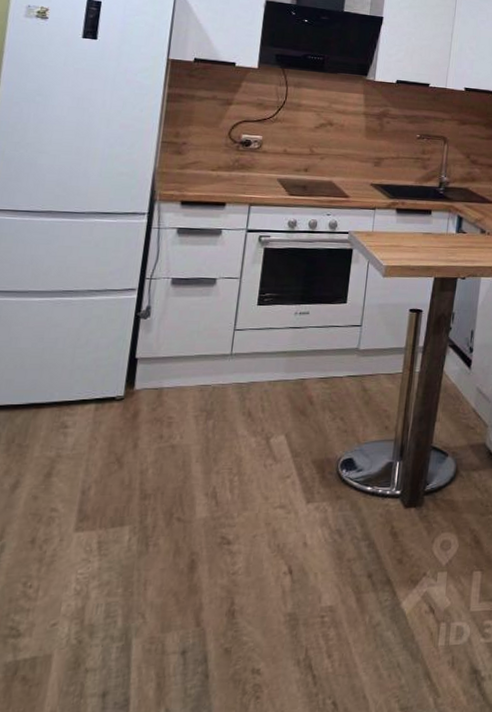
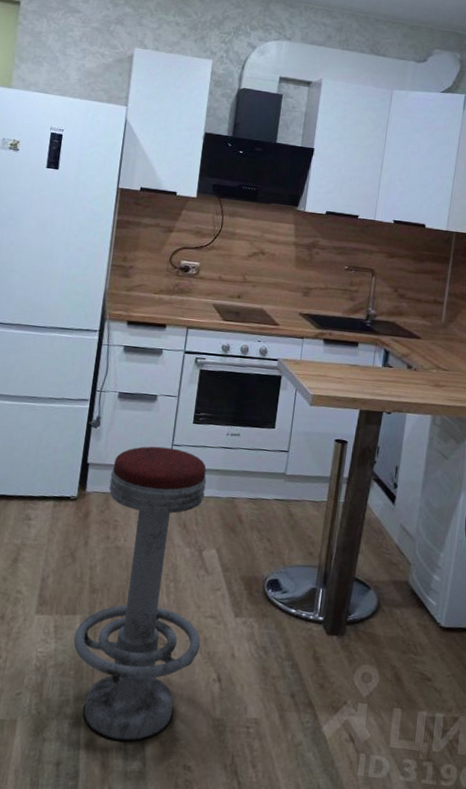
bar stool: none [121,333,274,657] -> present [73,446,207,742]

